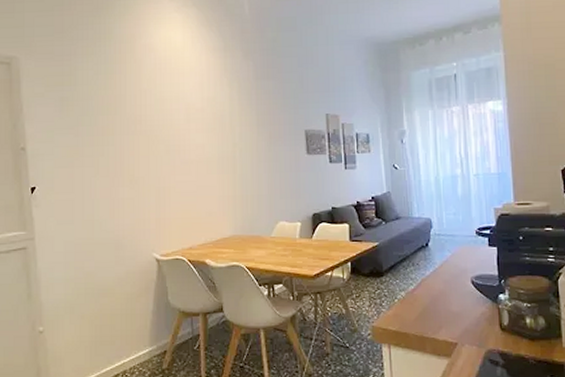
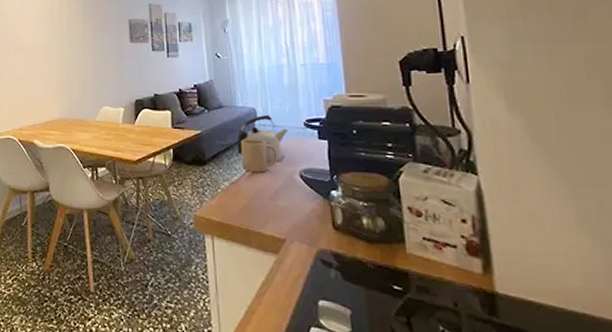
kettle: none [412,224,461,271] -> present [236,114,288,164]
mug: none [416,248,451,281] -> present [240,139,277,173]

